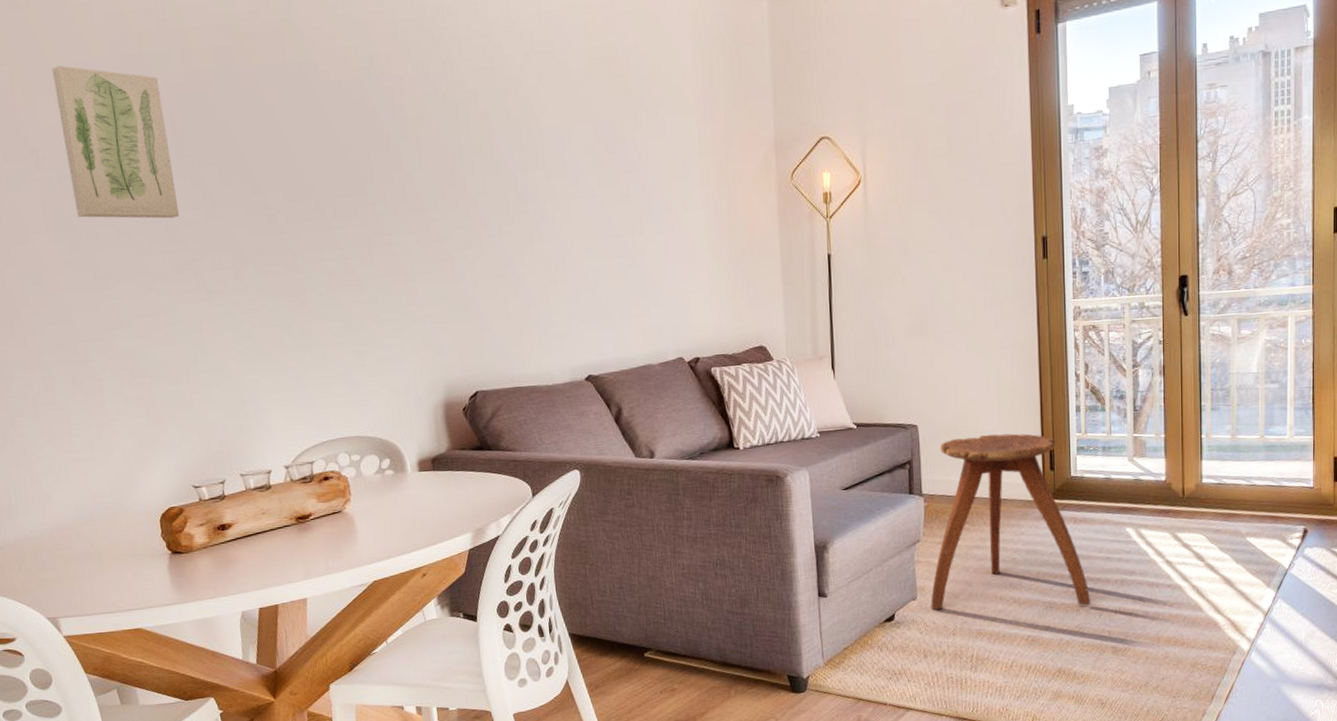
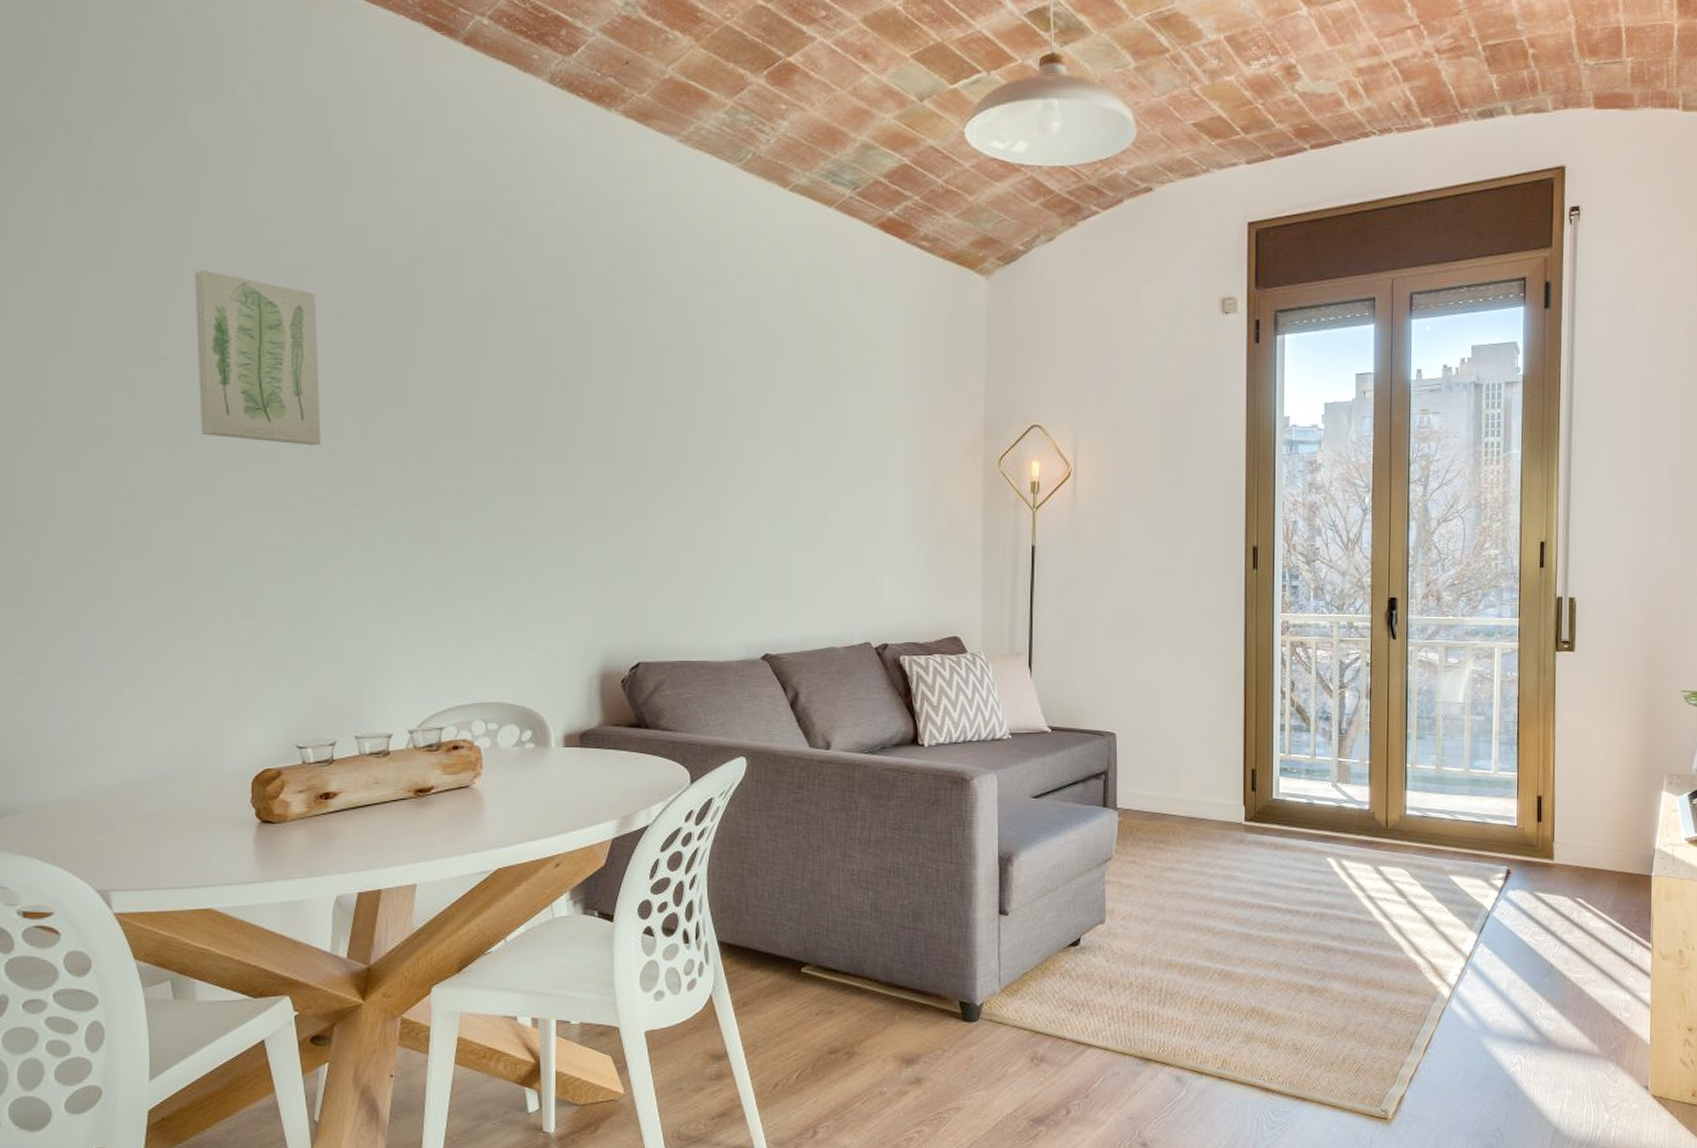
stool: present [930,433,1091,610] -> none [1119,749,1289,939]

